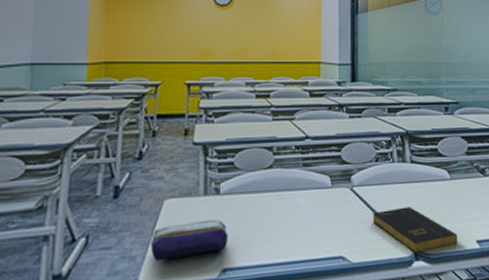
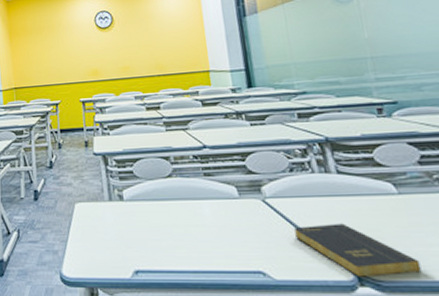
pencil case: present [151,219,229,261] -> none [68,223,137,257]

